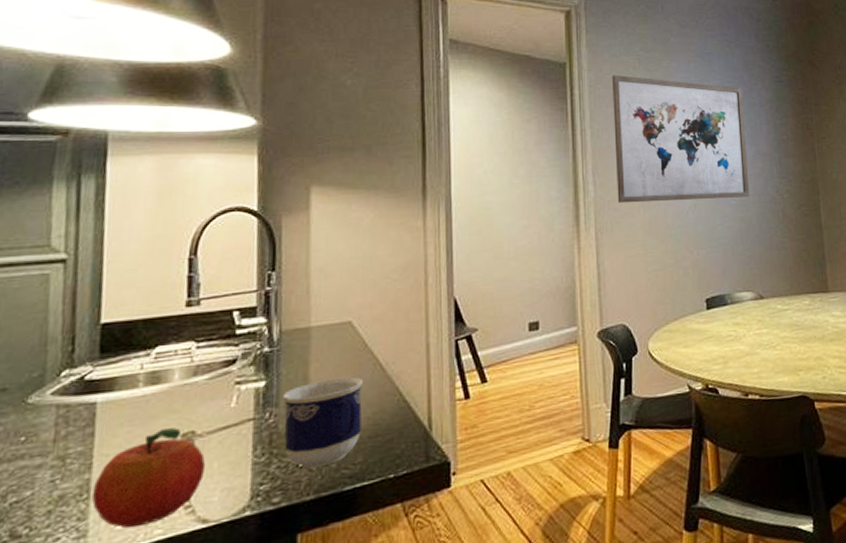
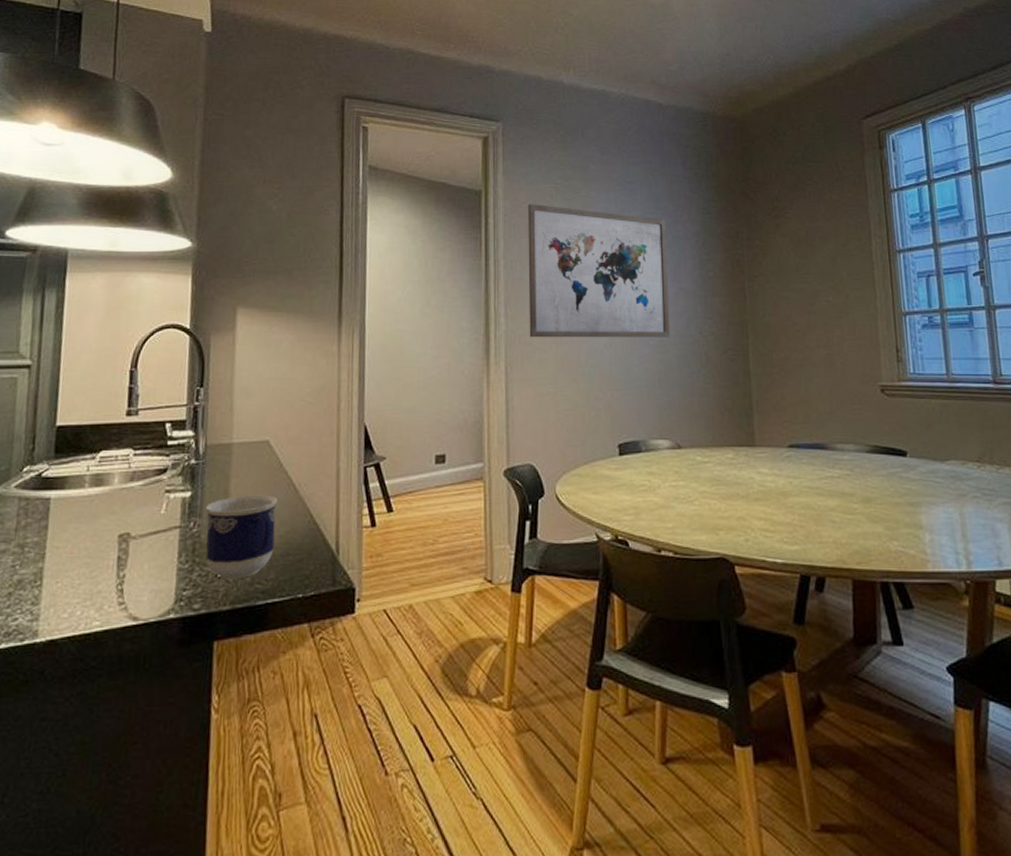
fruit: present [91,428,206,529] -> none [43,528,138,617]

